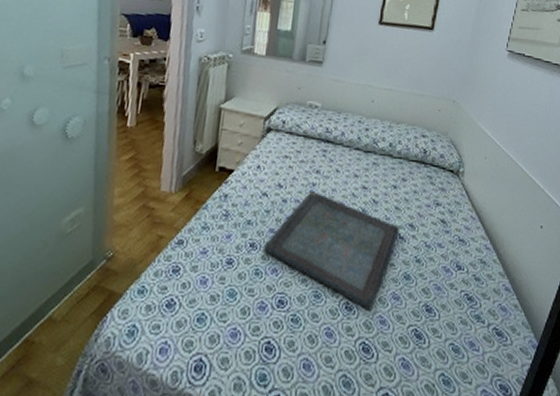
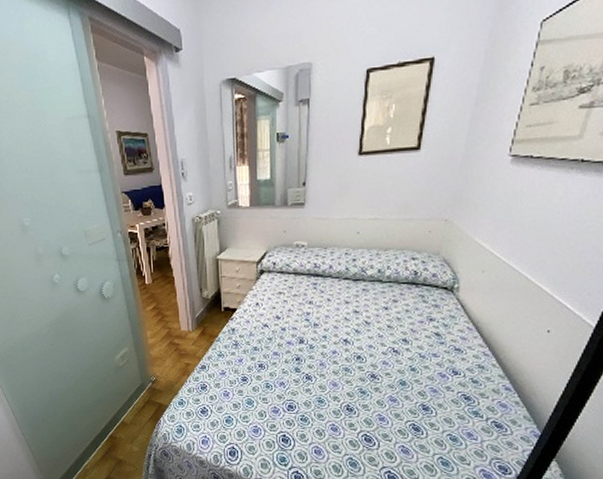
serving tray: present [262,191,400,309] -> none [269,319,393,410]

